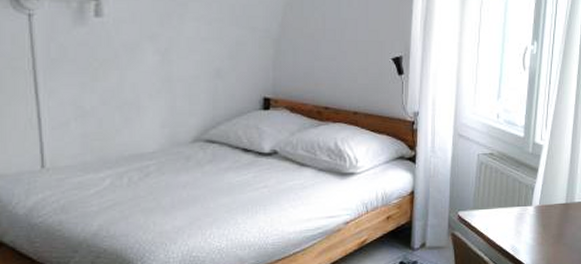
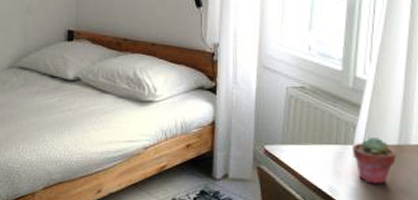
potted succulent: none [530,198,564,241] -> present [351,138,397,184]

